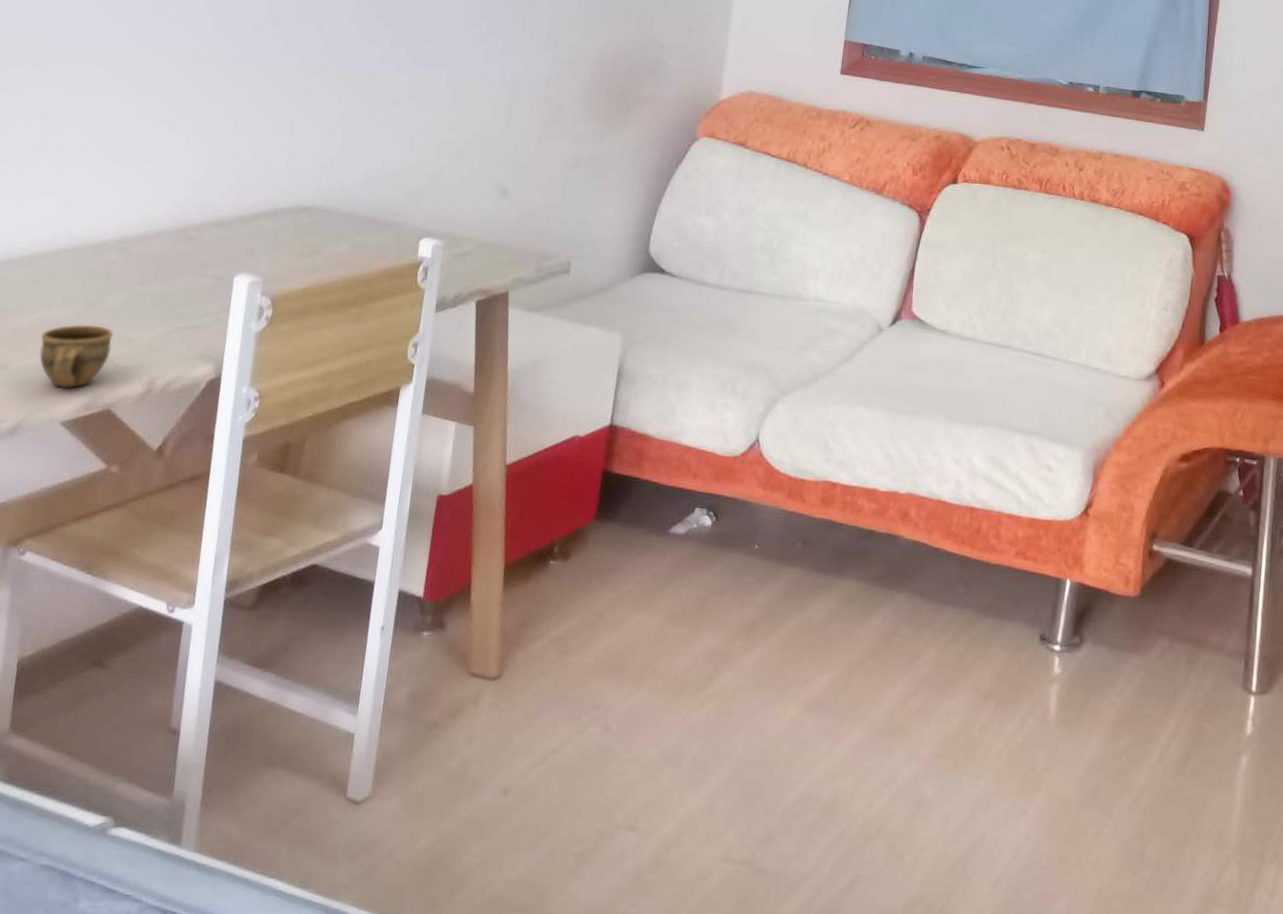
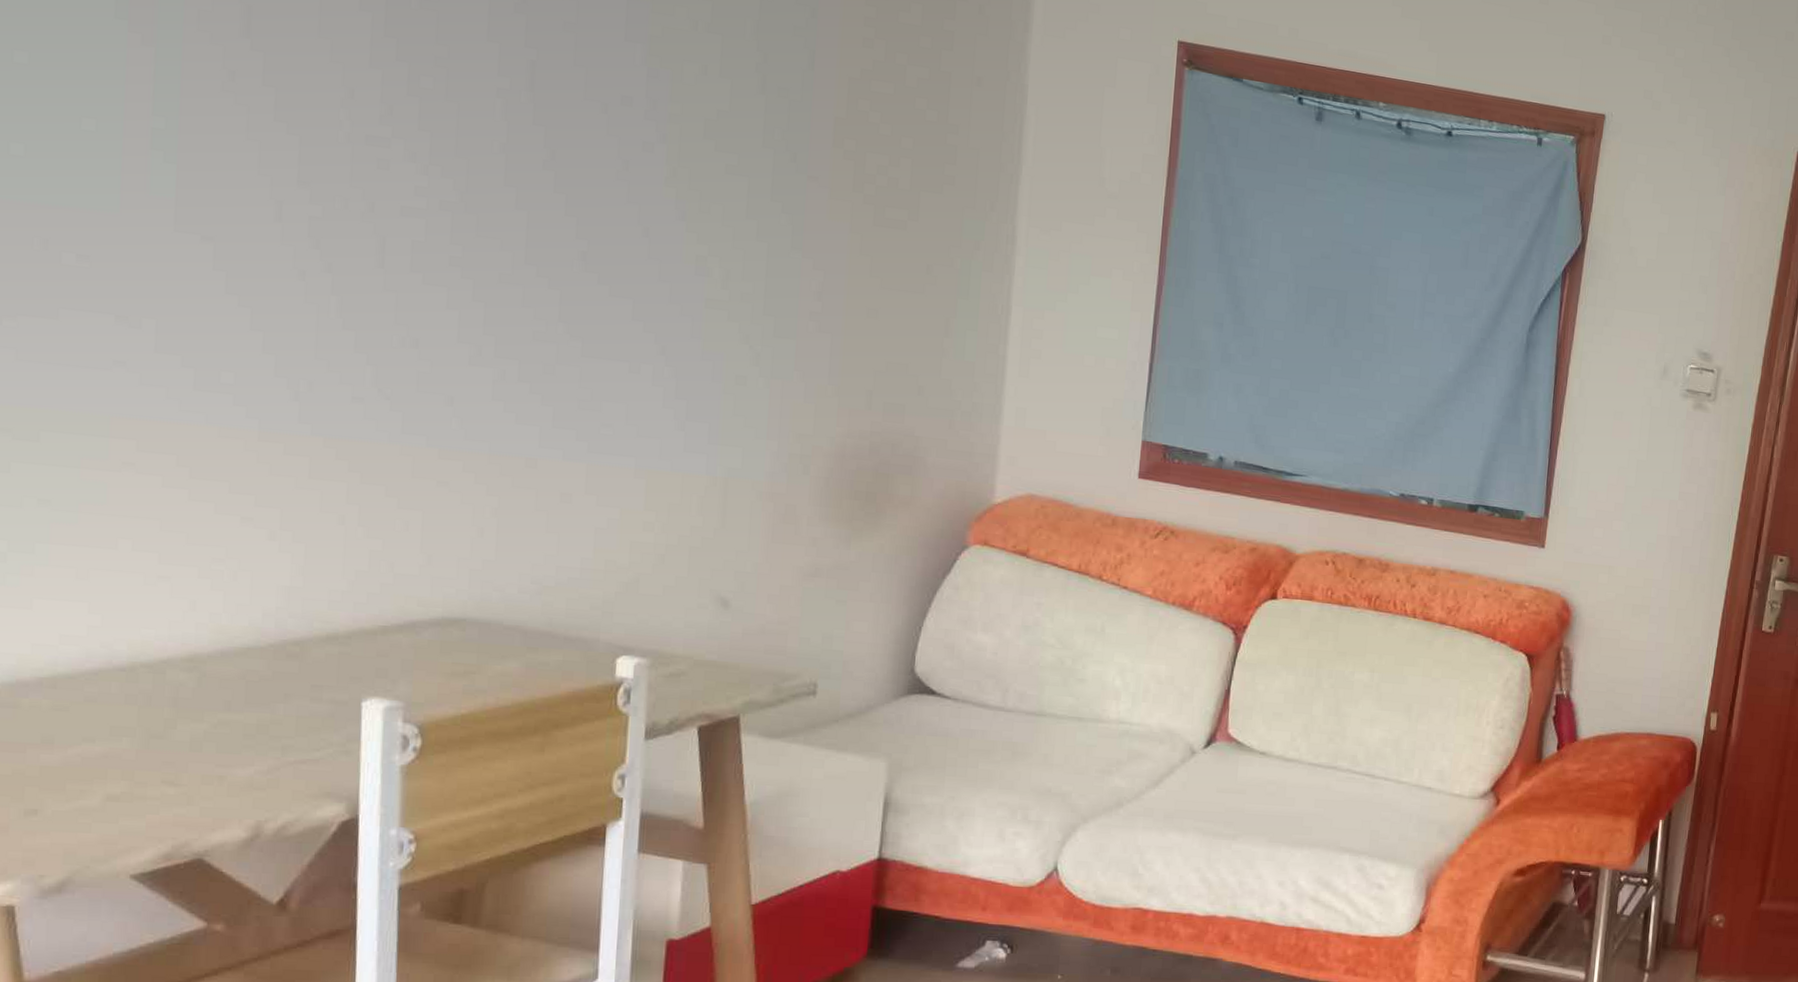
cup: present [39,324,114,389] -> none [84,759,195,837]

